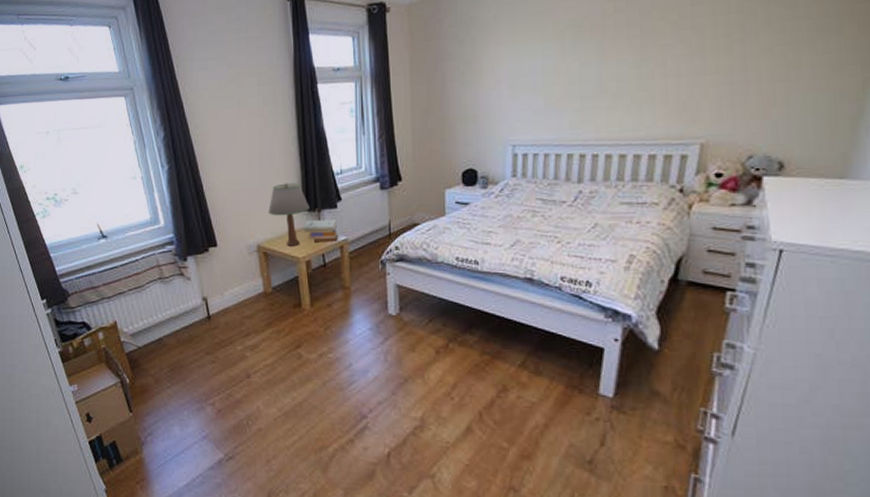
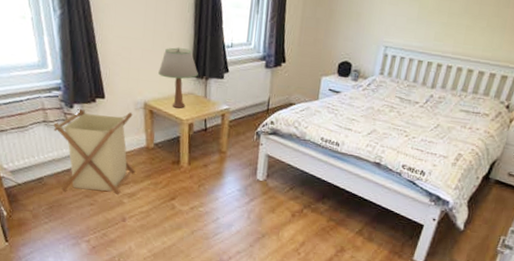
laundry basket: none [169,258,255,350] -> present [53,108,136,195]
books: present [301,220,338,243] -> none [188,86,223,109]

